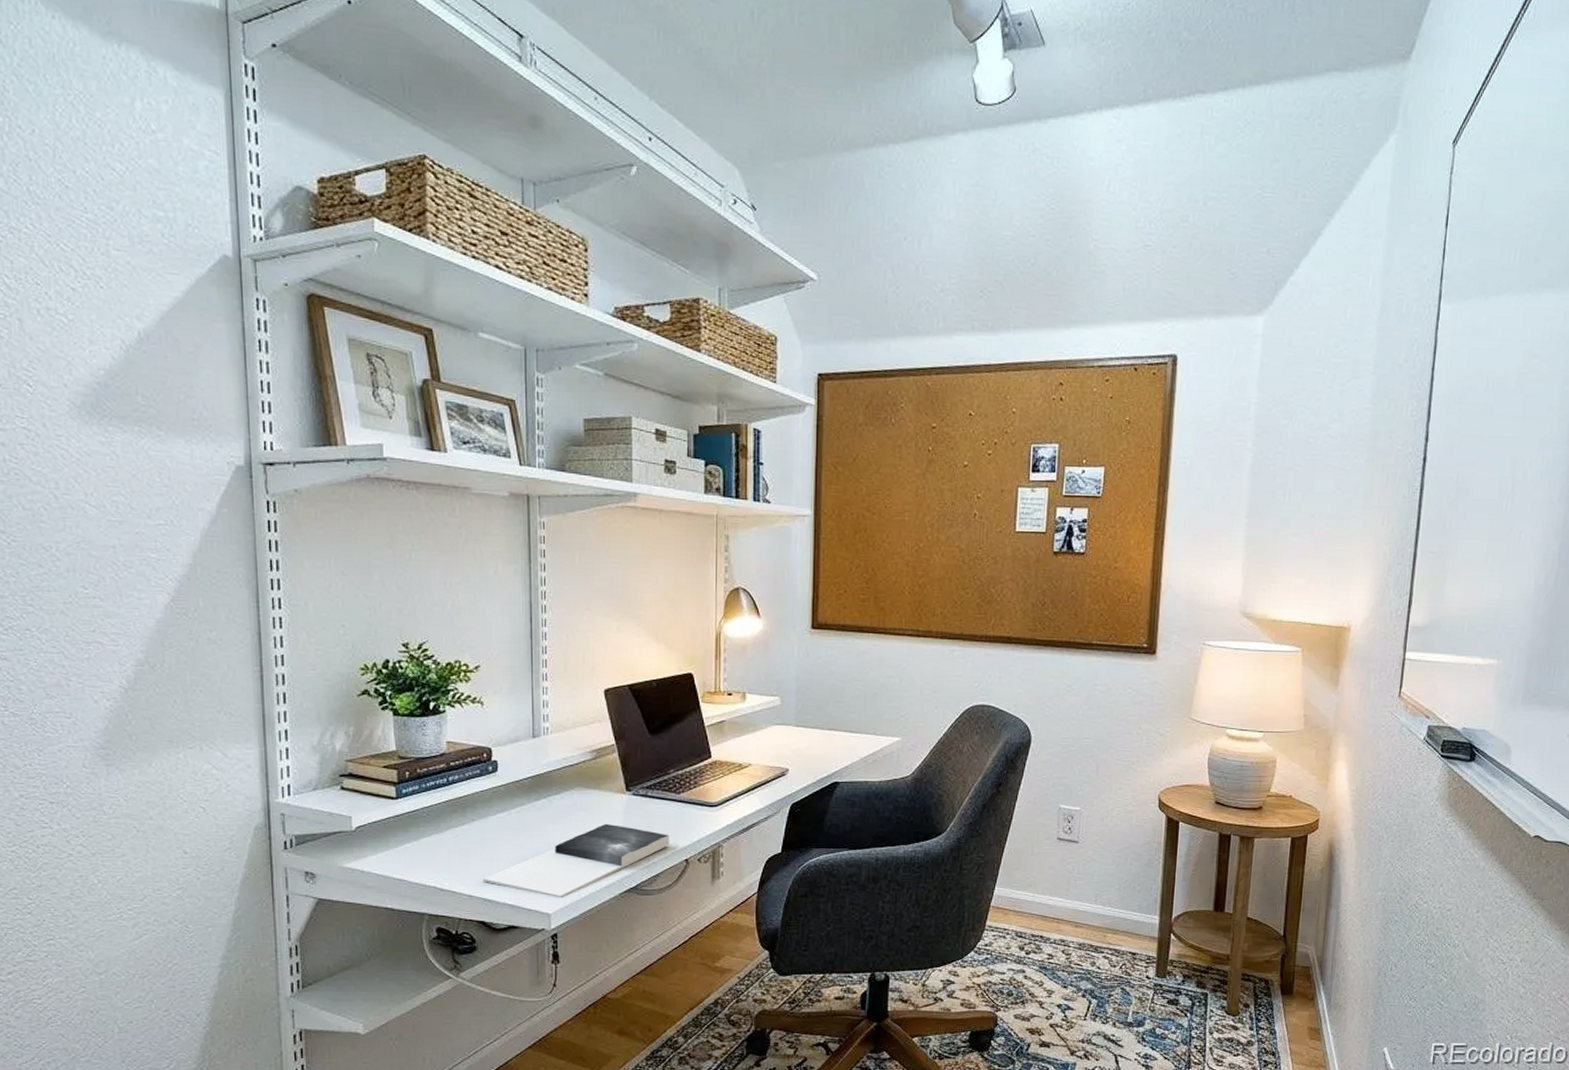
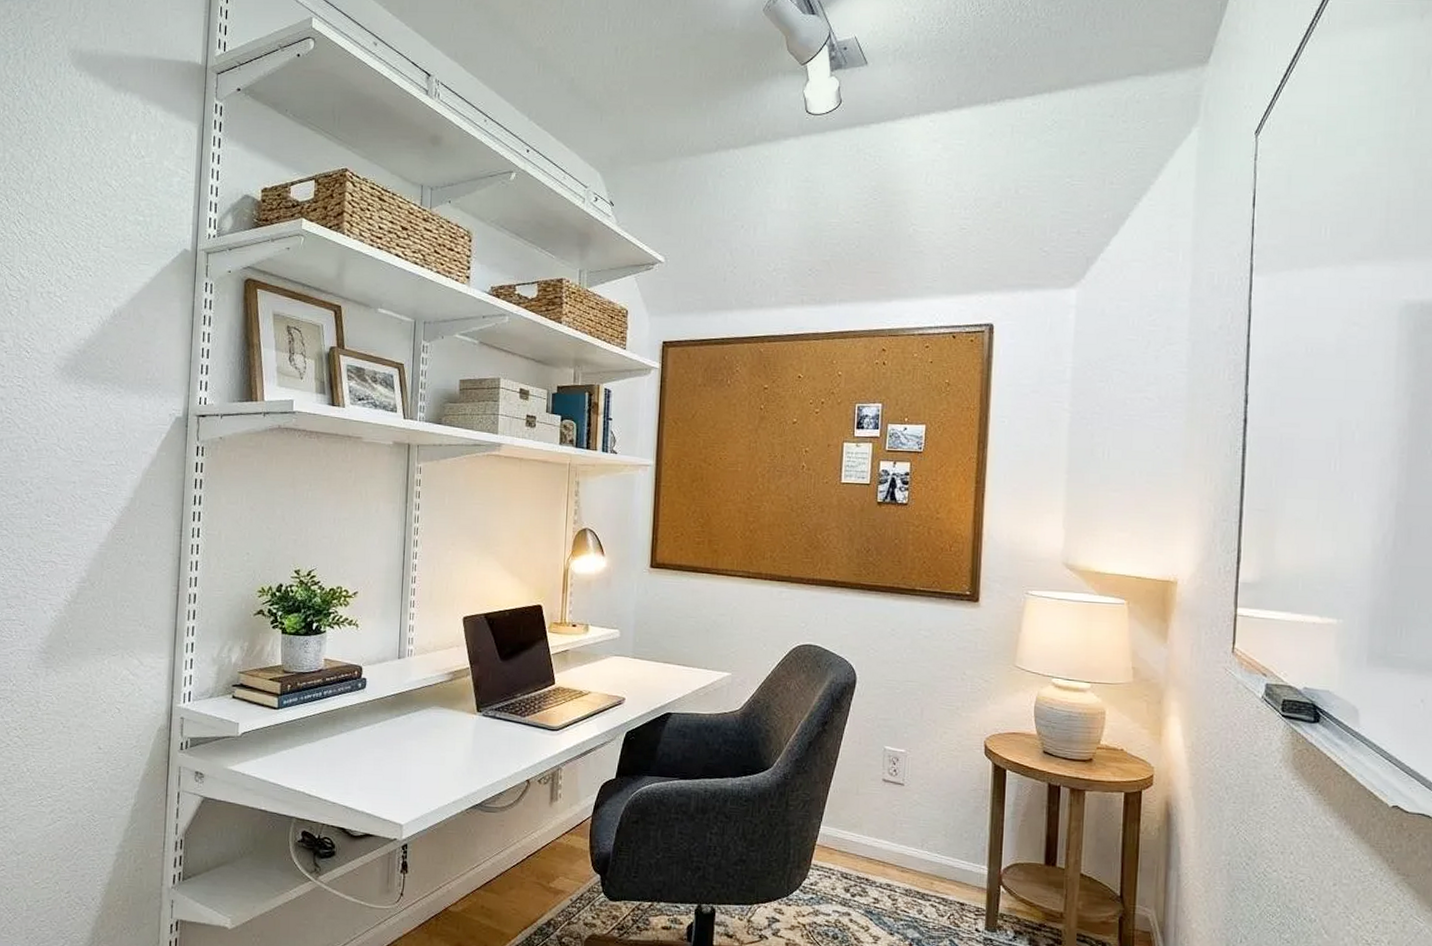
book: present [482,823,670,897] -> none [345,741,514,810]

